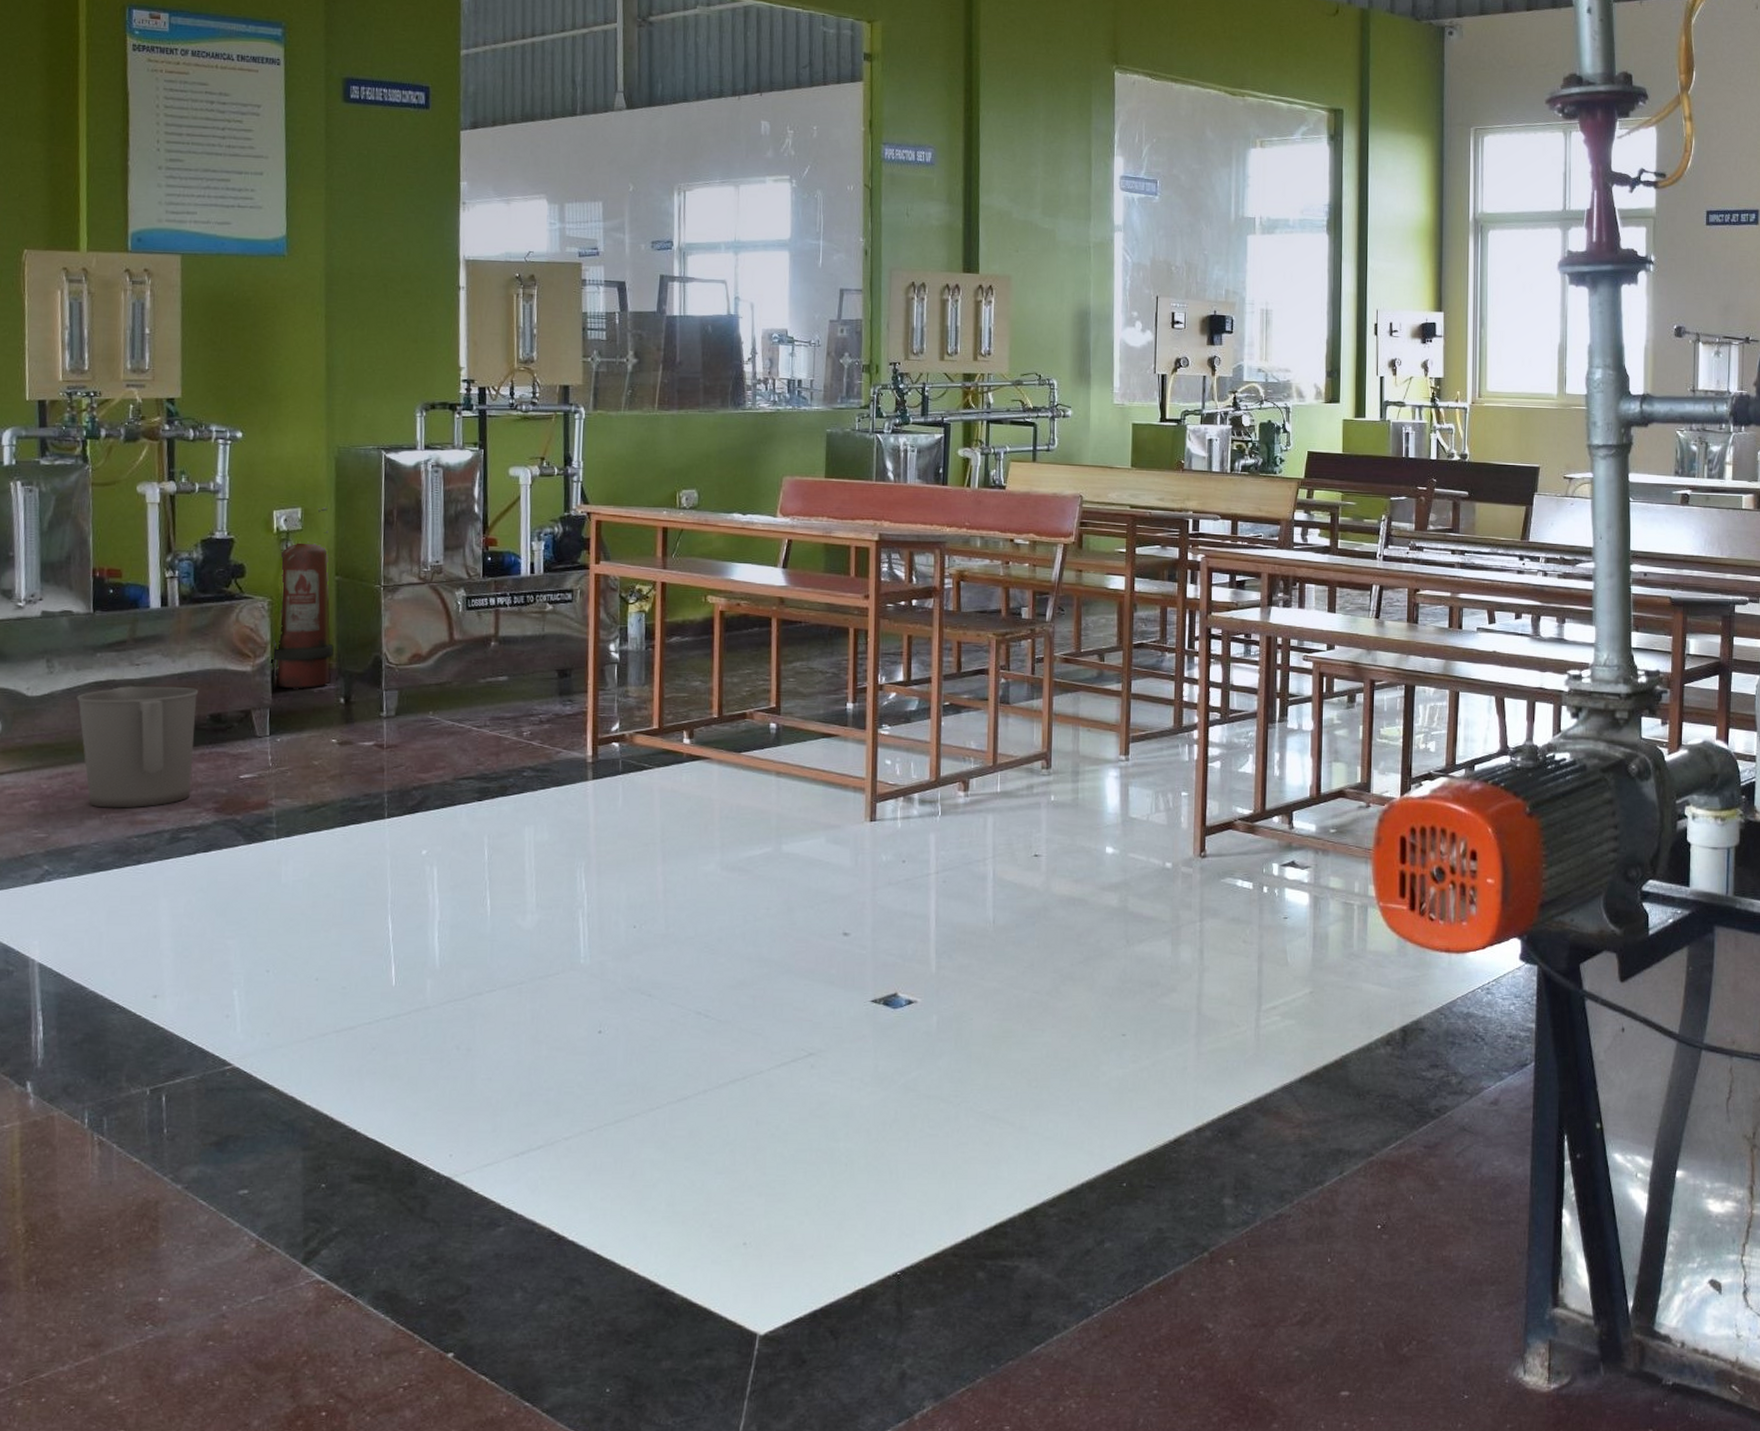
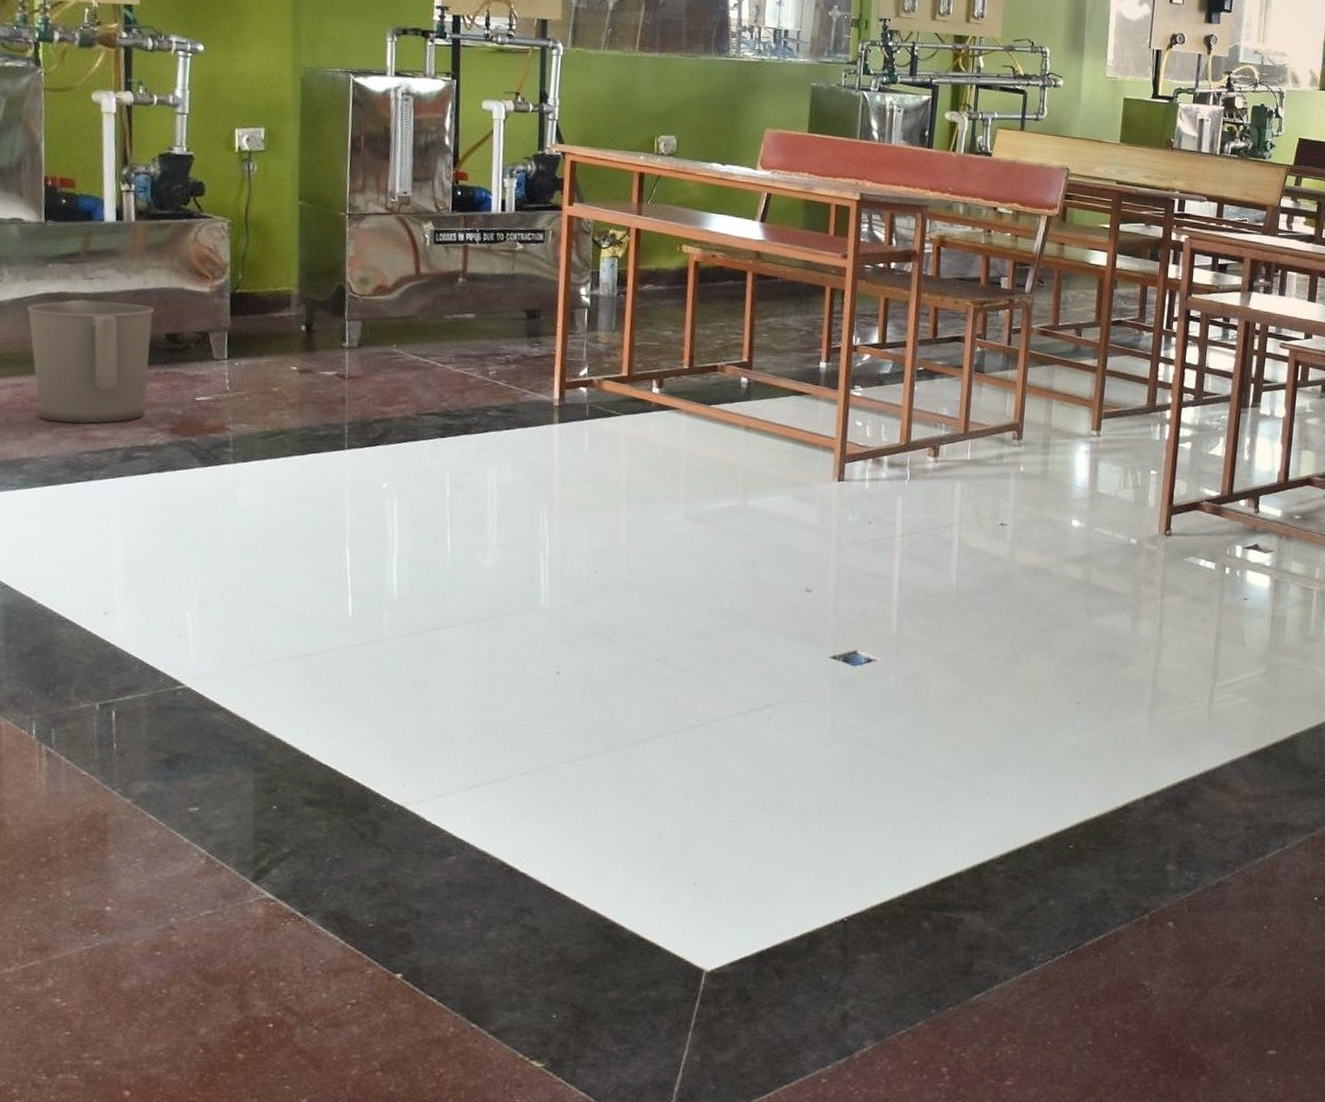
fire extinguisher: present [273,507,334,689] -> none [233,128,296,314]

